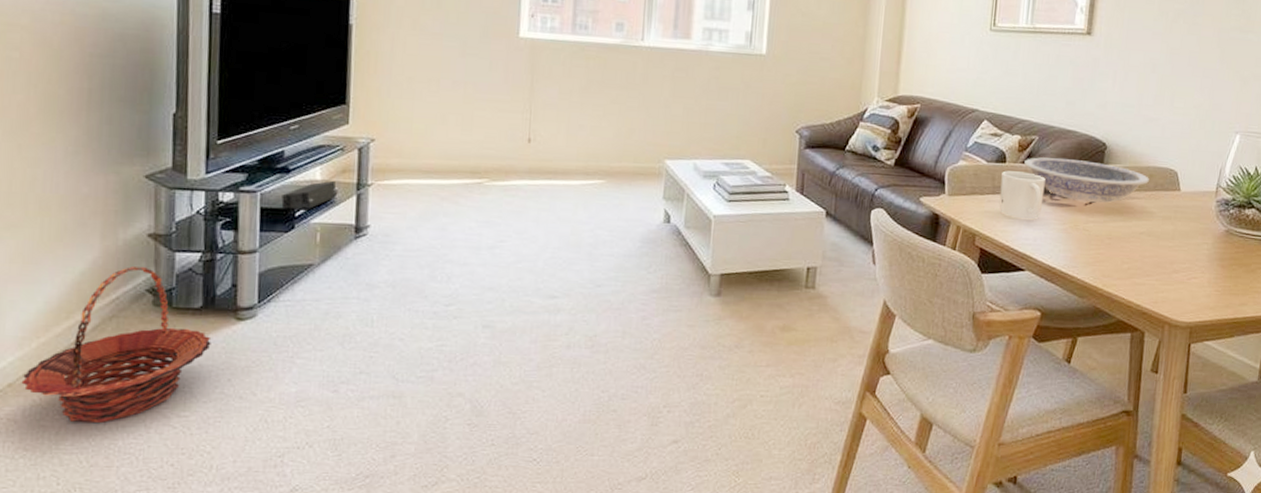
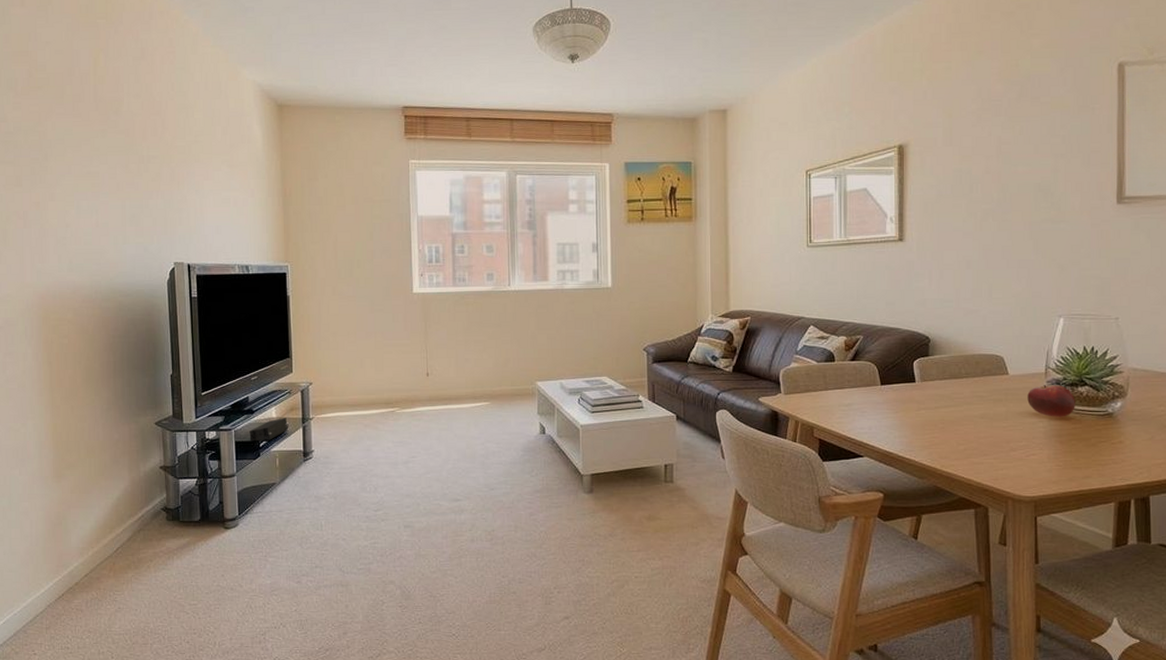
basket: present [21,267,211,423] -> none [84,492,208,611]
mug: present [999,170,1046,221] -> none [832,368,874,412]
bowl: present [1024,157,1149,204] -> none [852,354,976,392]
fruit: none [1195,205,1241,240] -> present [1027,385,1075,417]

